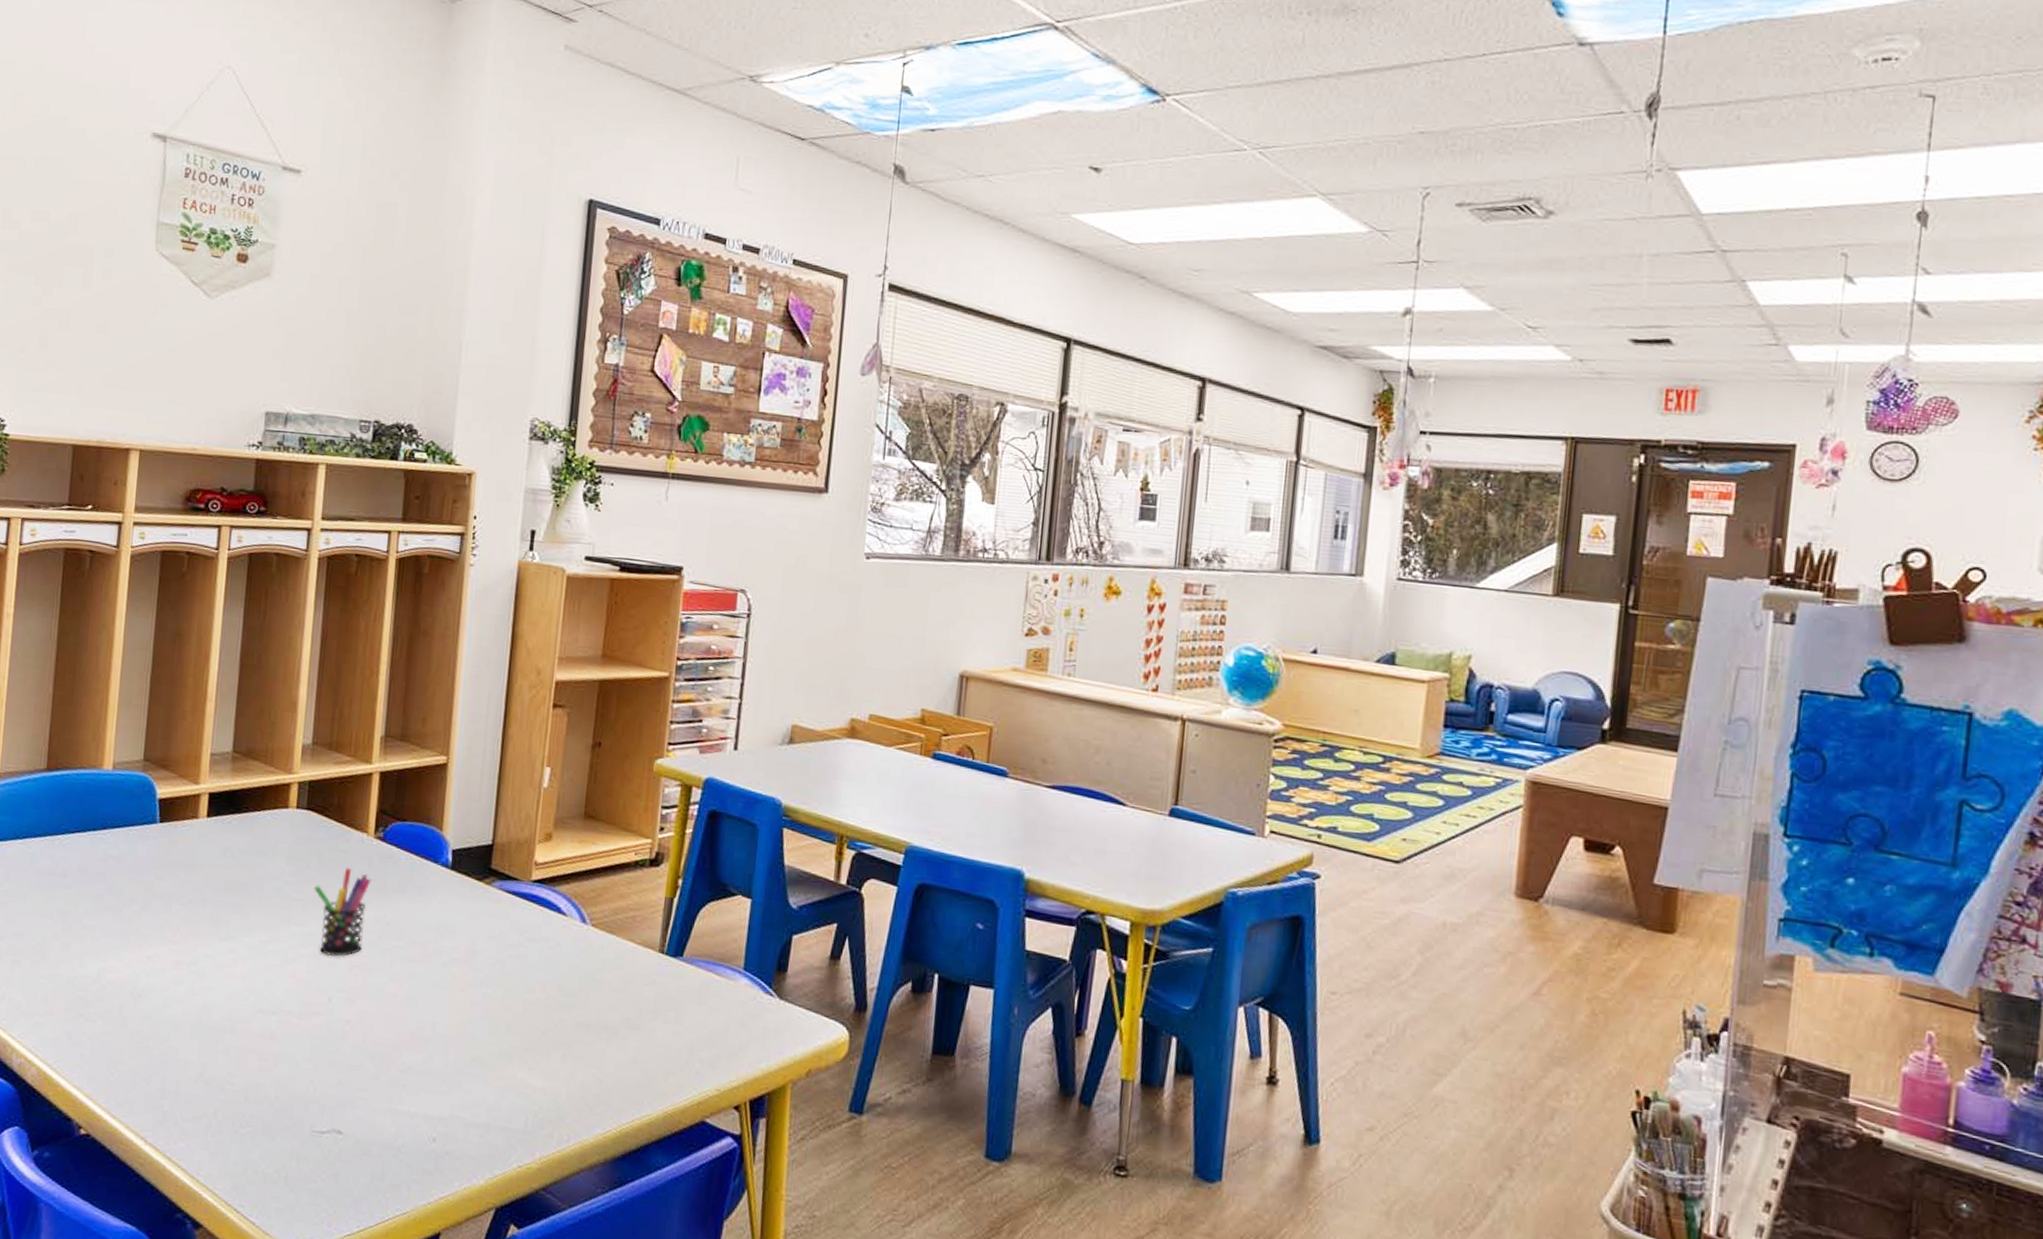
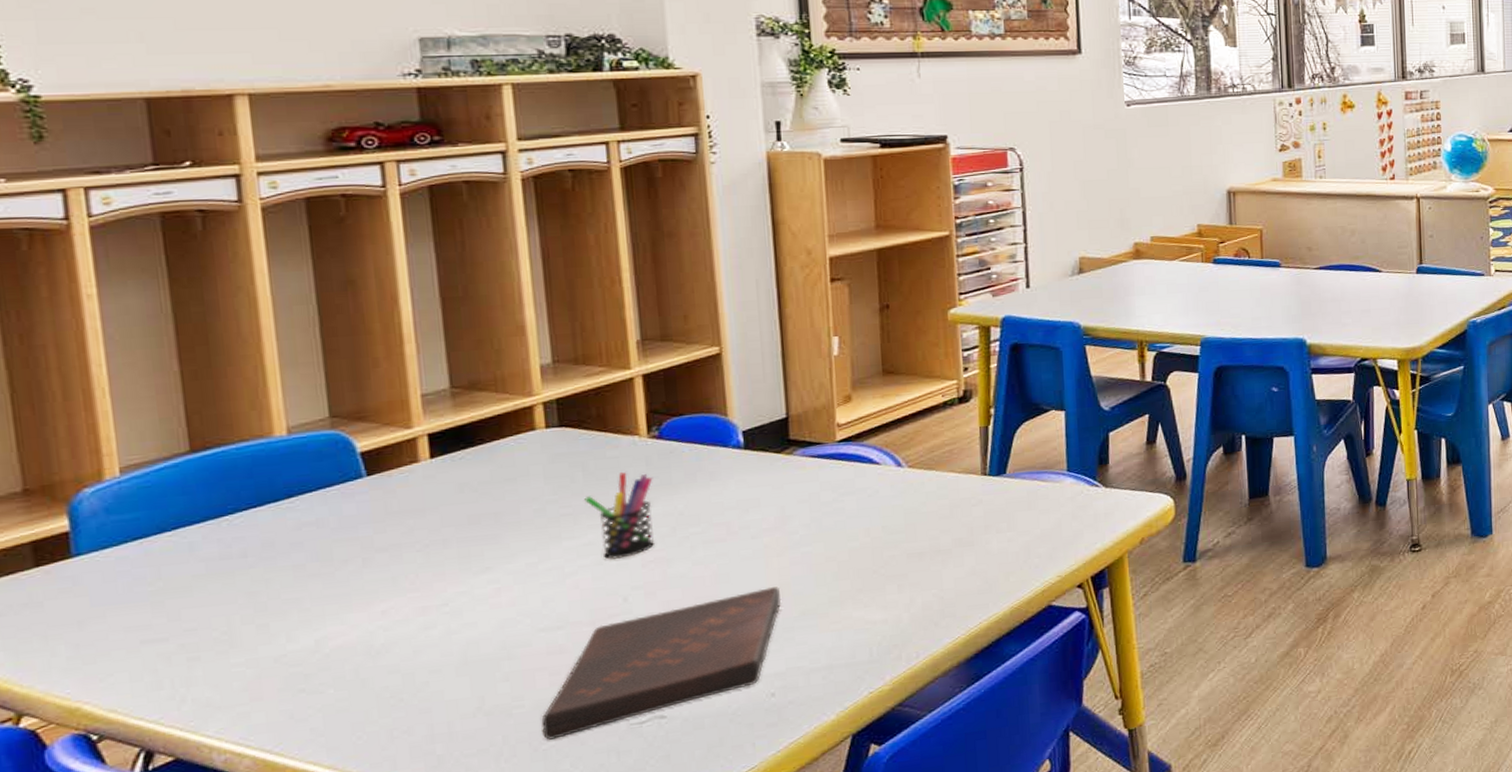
book: none [244,1020,458,1127] -> present [541,587,782,740]

